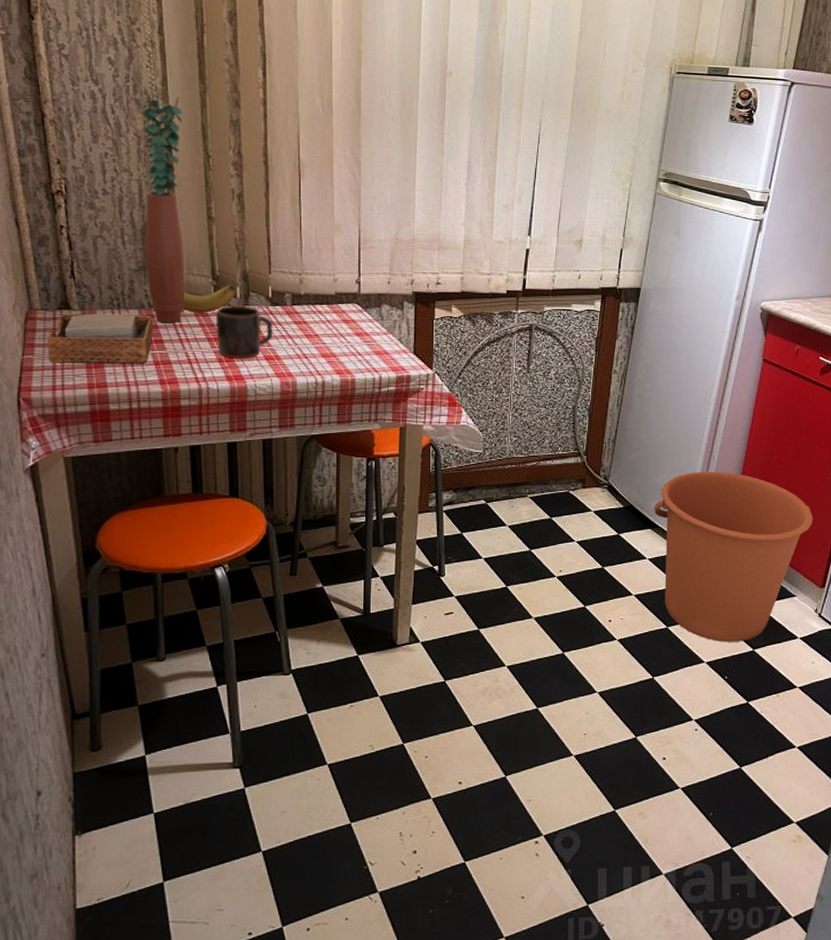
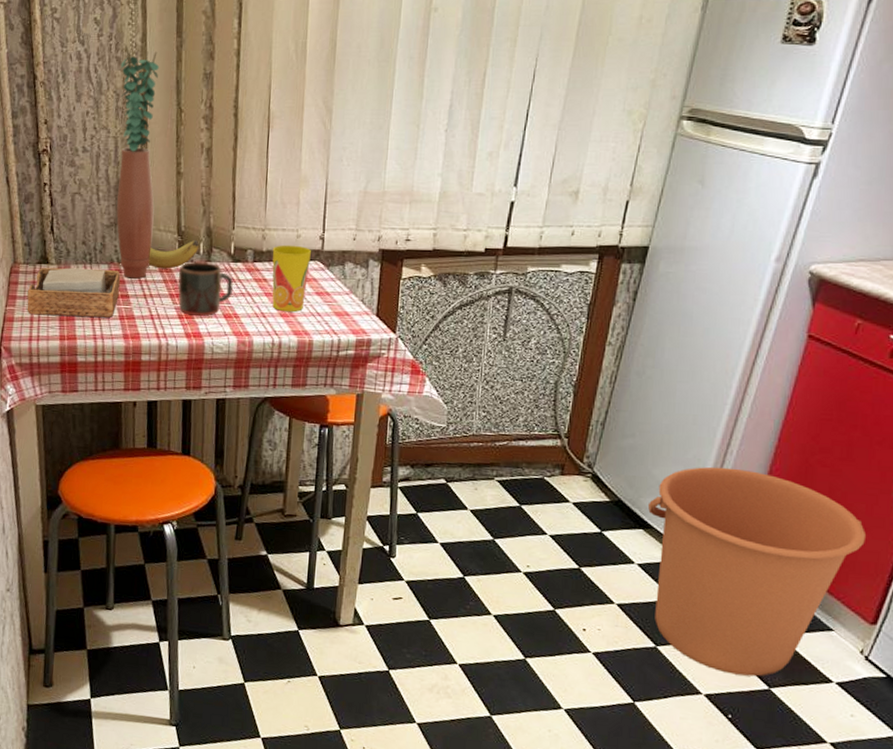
cup: none [310,288,348,353] -> present [272,245,311,312]

